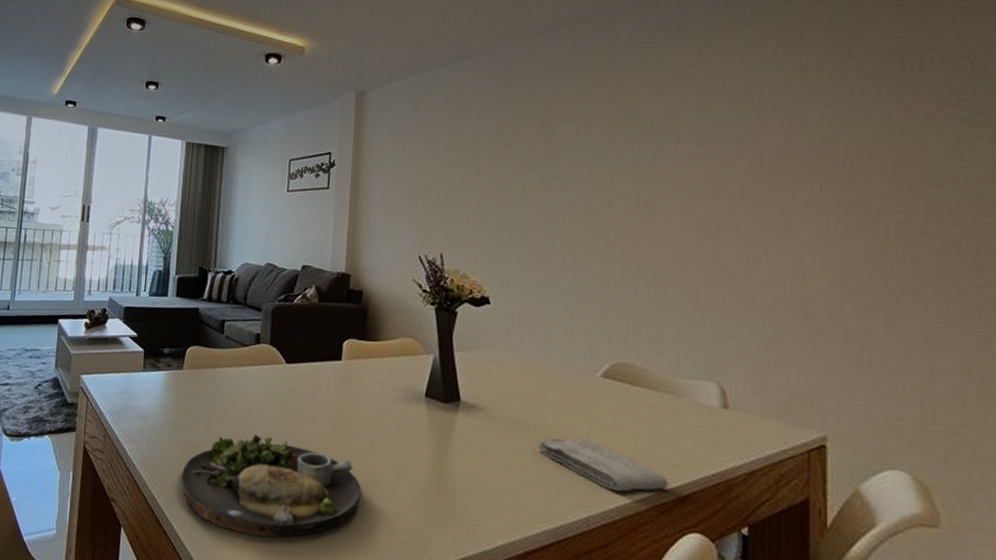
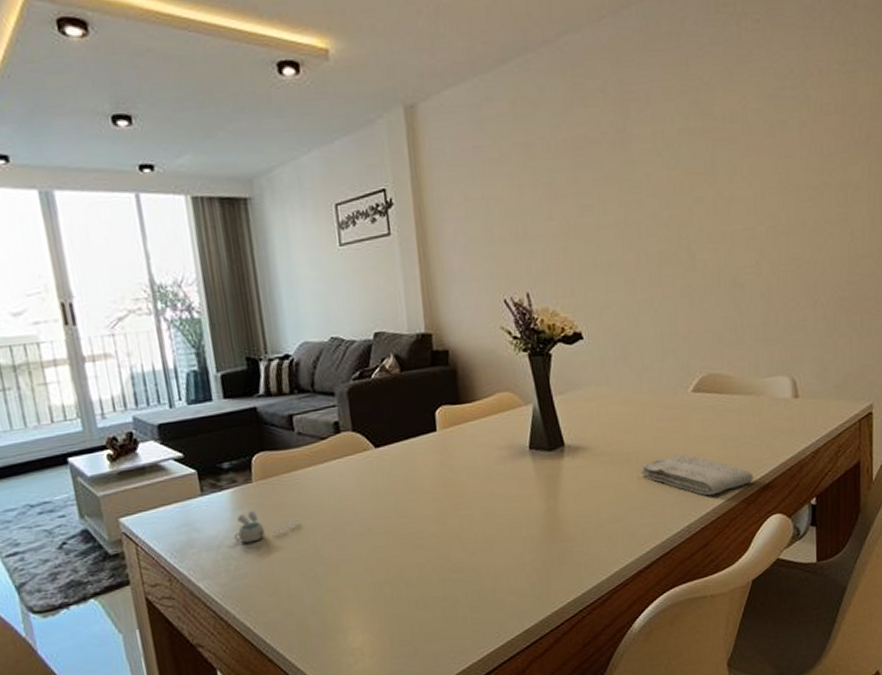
cup: none [159,393,213,421] -> present [234,510,300,543]
dinner plate: present [180,435,361,538] -> none [275,530,478,637]

